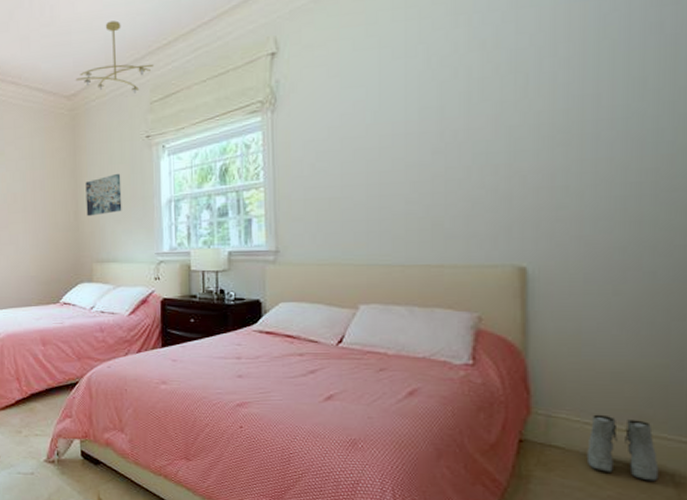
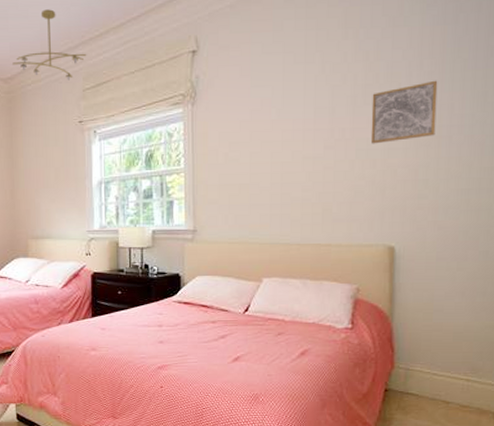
wall art: present [85,174,122,217] -> none [21,156,56,195]
wall art: none [491,67,578,147] -> present [370,80,438,144]
boots: present [586,414,659,482] -> none [434,367,485,418]

